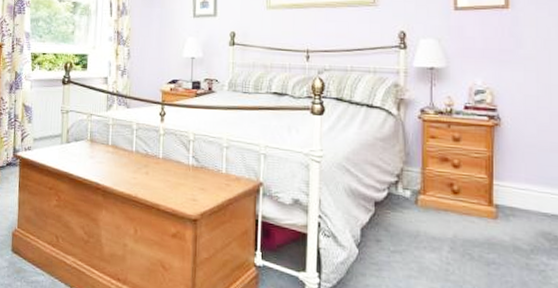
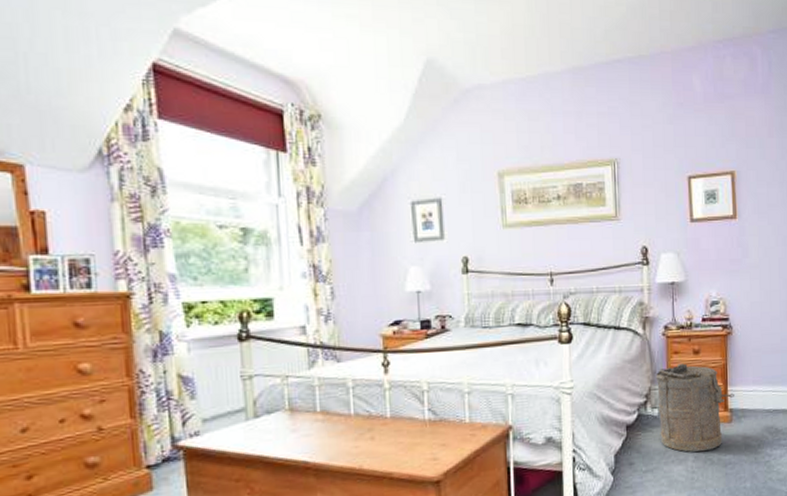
laundry hamper: none [409,148,501,245] -> present [655,363,734,453]

